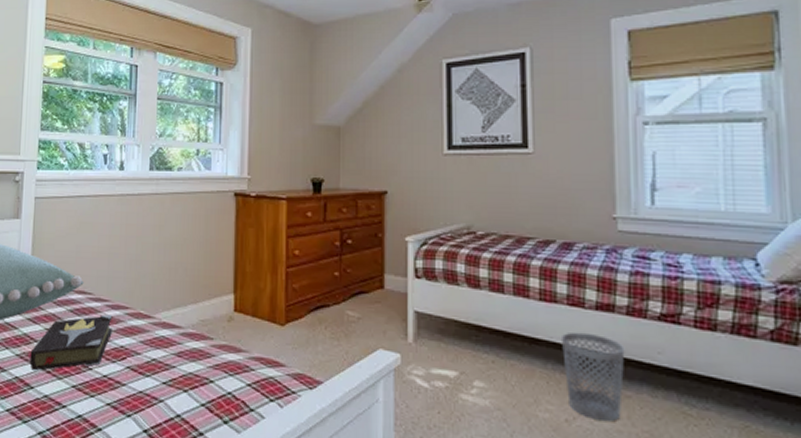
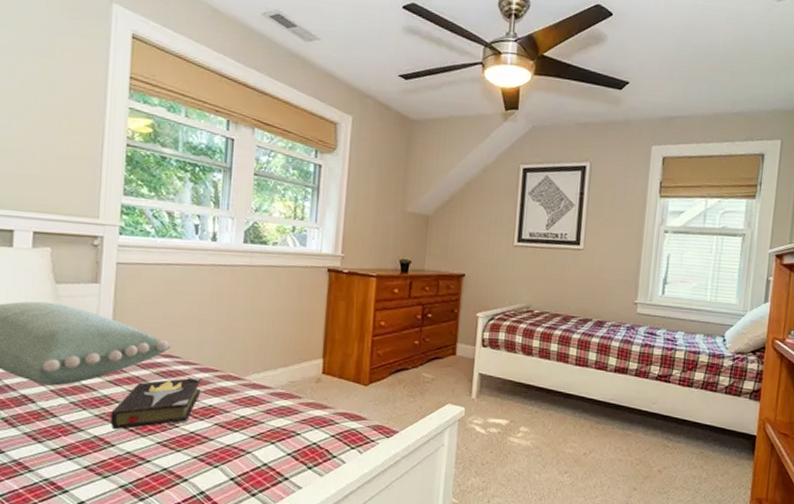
wastebasket: present [562,332,625,422] -> none [587,388,631,454]

